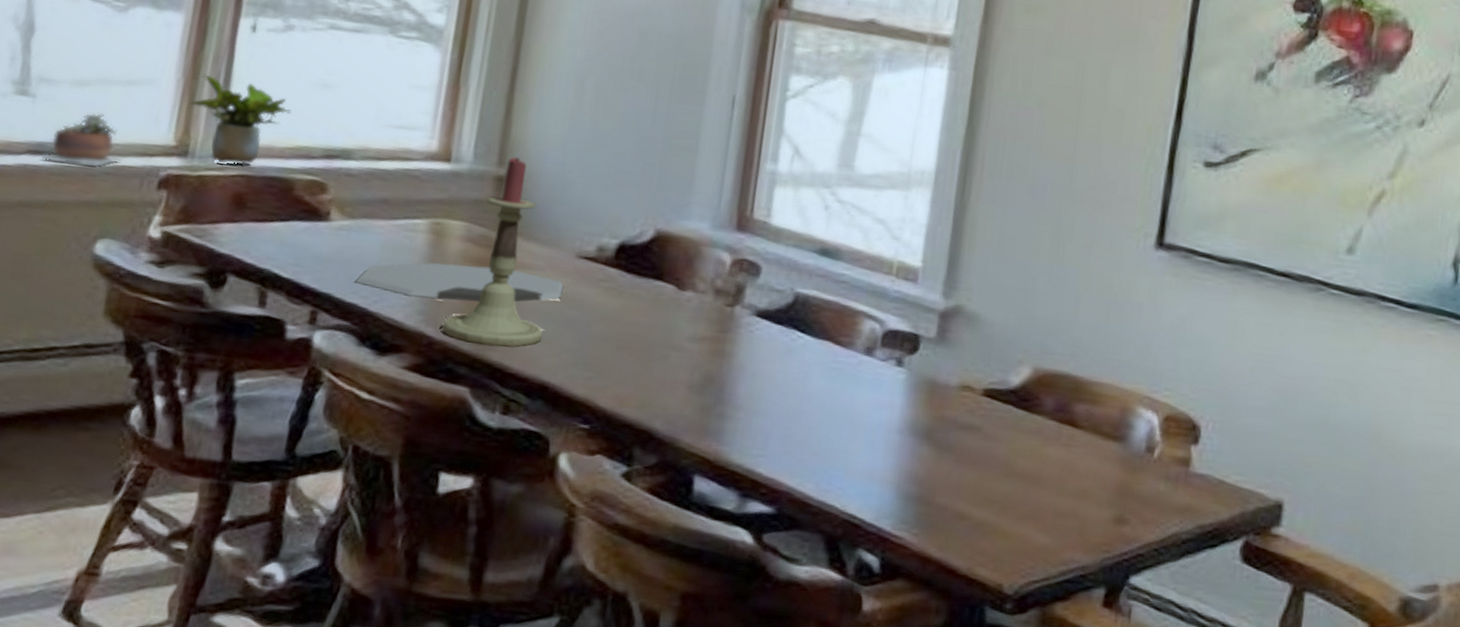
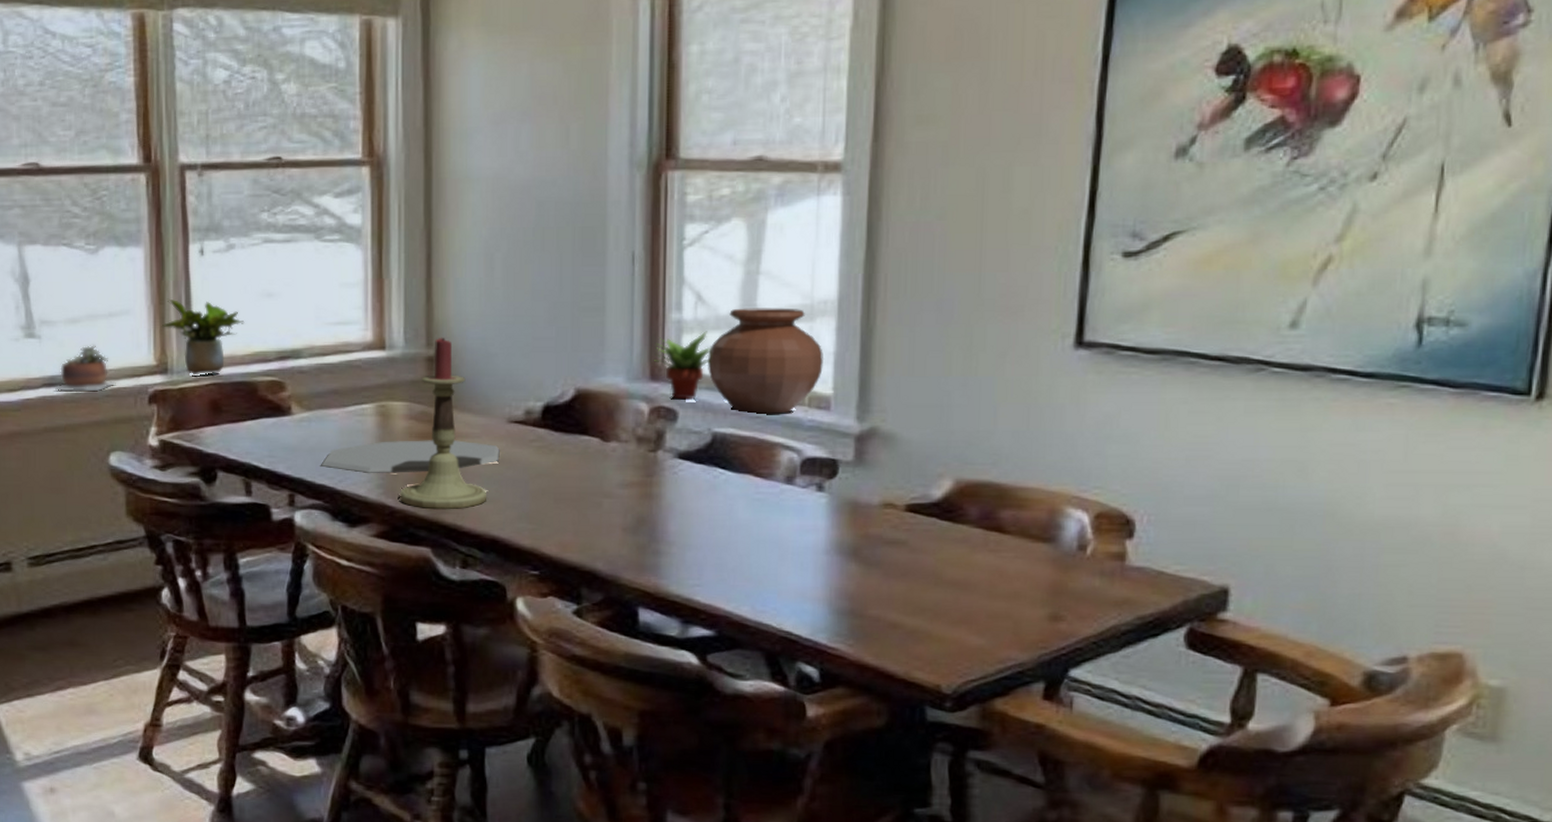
succulent plant: none [740,185,803,256] -> present [652,331,711,400]
vase: none [796,167,916,282] -> present [706,308,823,415]

